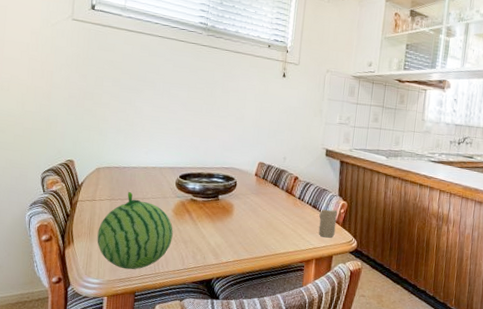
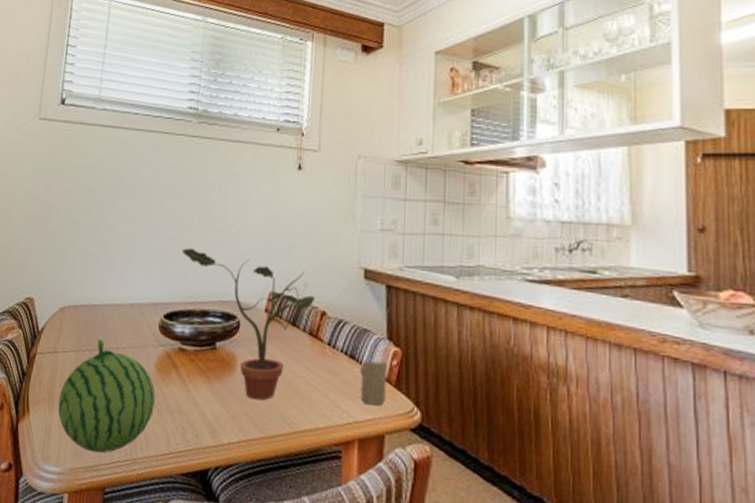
potted plant: none [193,128,291,234] -> present [181,248,315,401]

